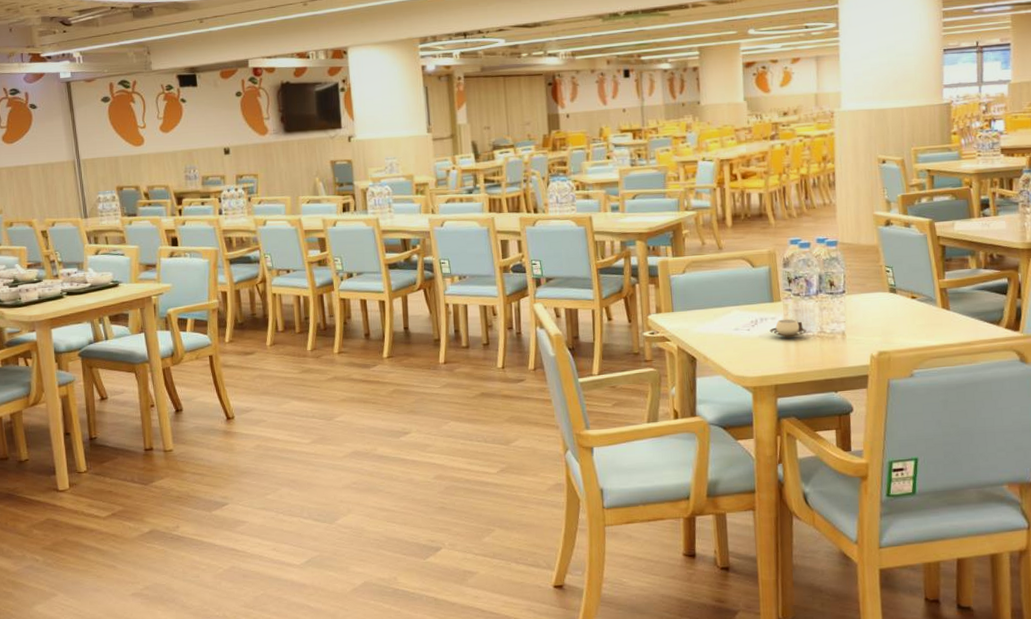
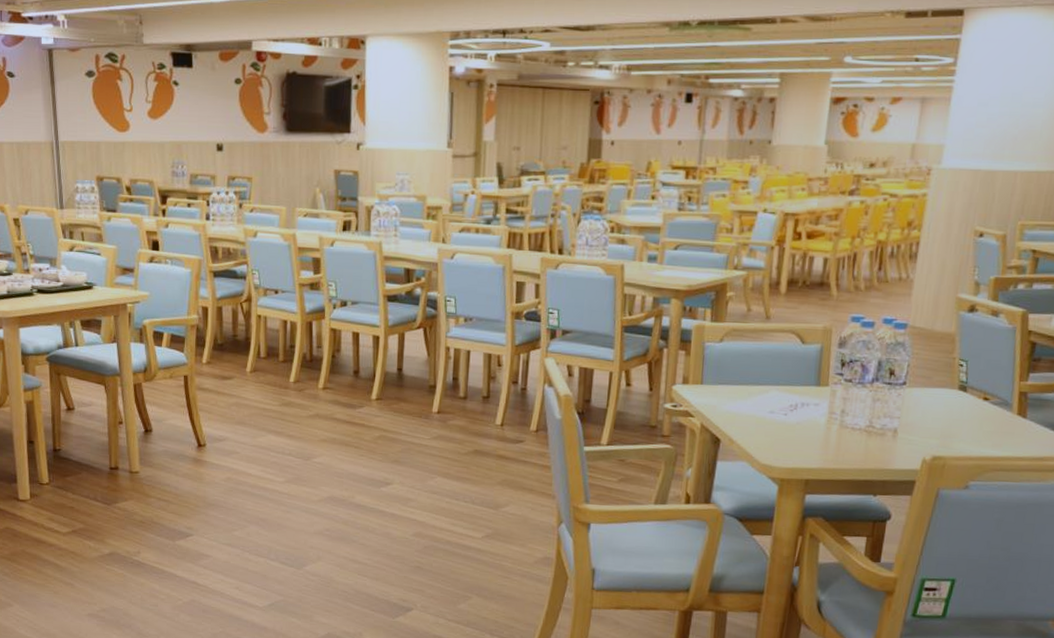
cup: present [769,319,807,338] -> none [809,406,853,429]

